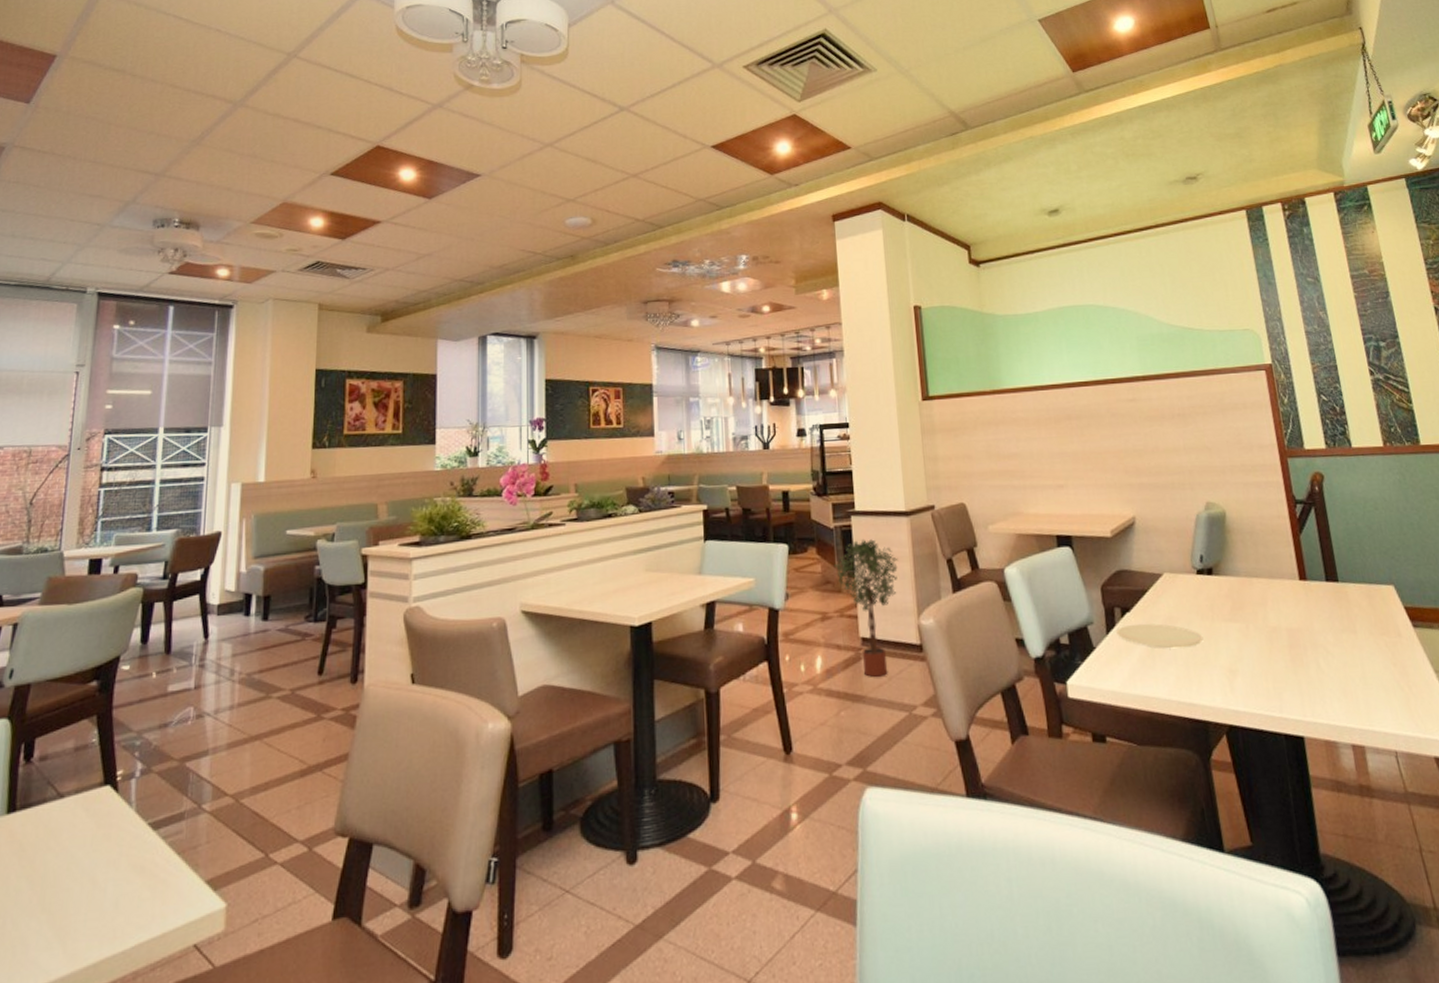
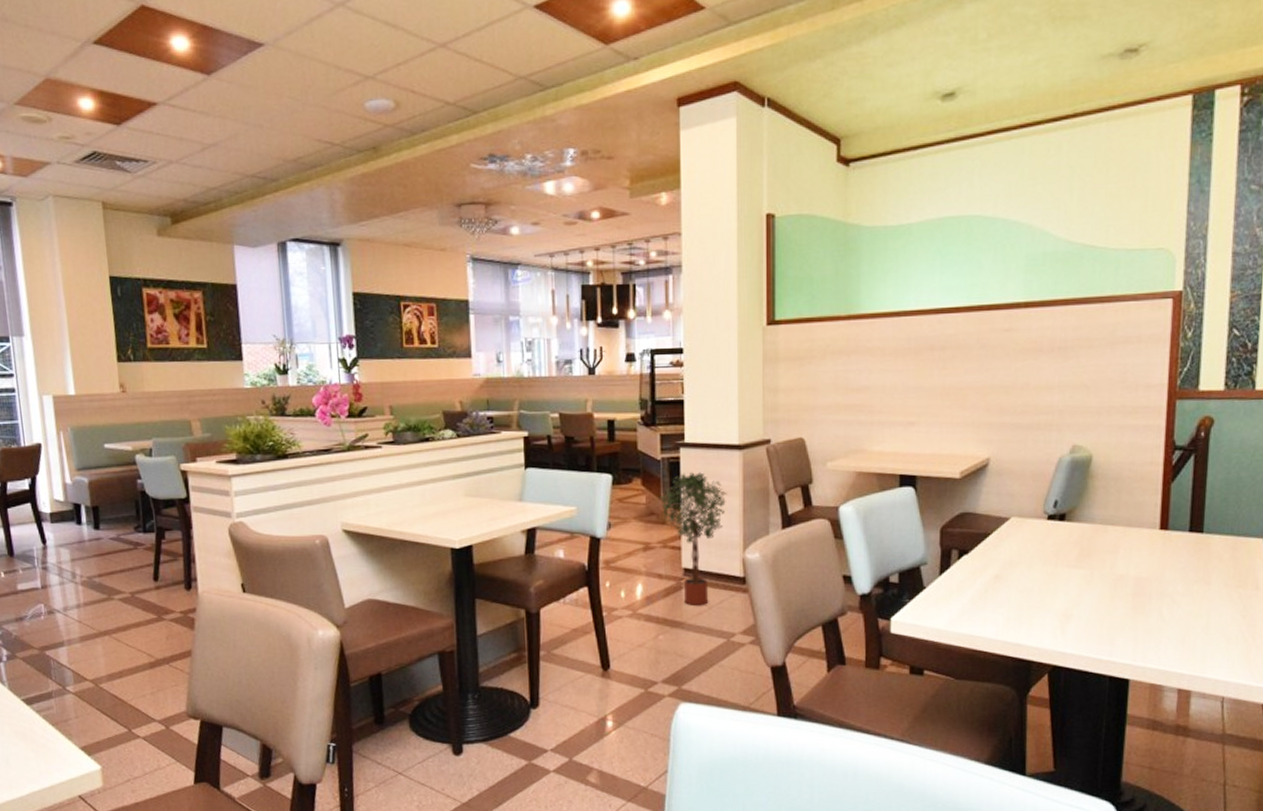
plate: present [1116,623,1203,649] -> none [950,566,1042,592]

